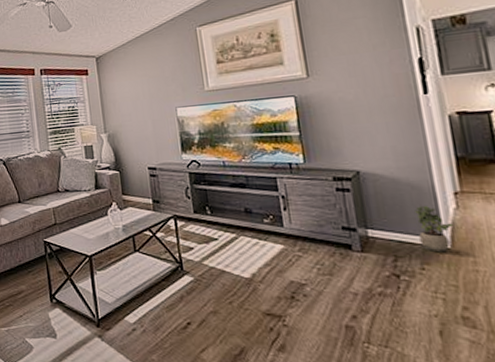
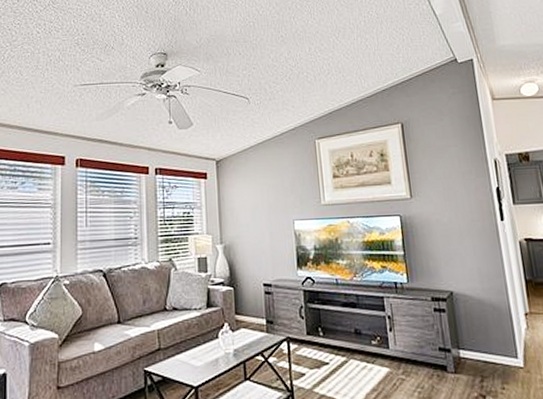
potted plant: present [415,205,454,253] -> none [496,325,526,372]

